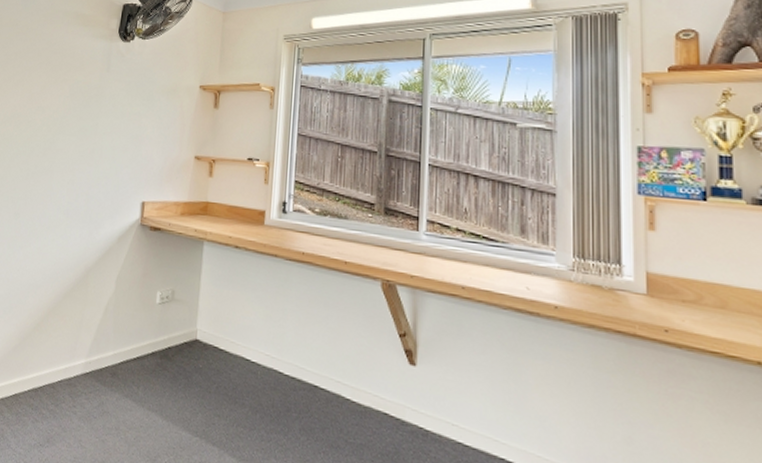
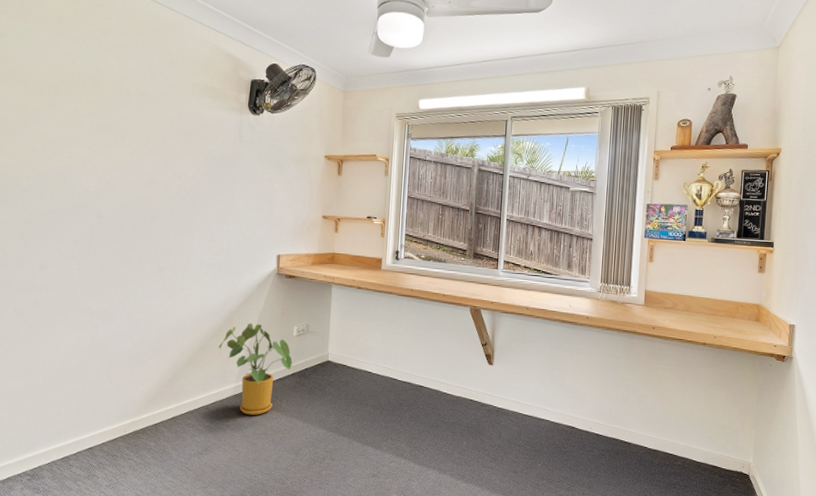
house plant: none [71,283,153,403] -> present [219,322,292,415]

